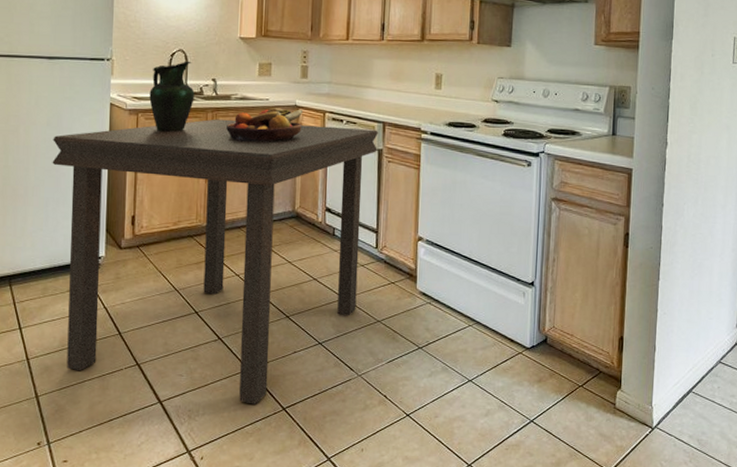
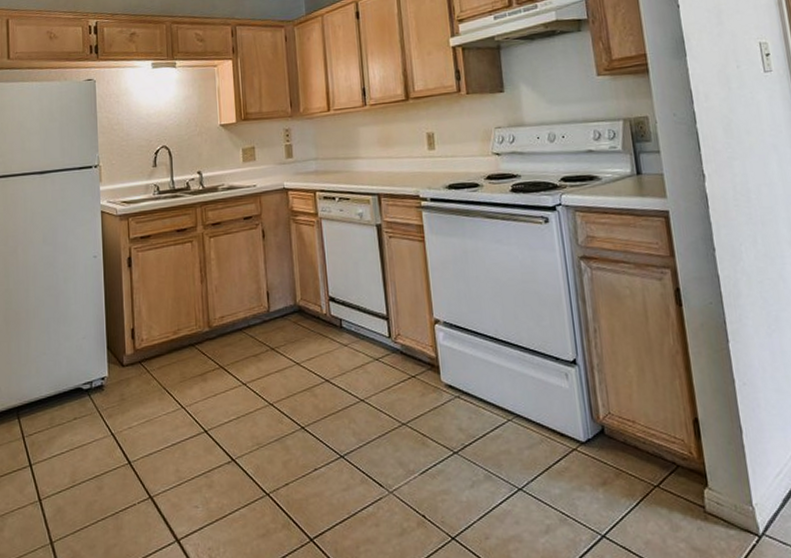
dining table: present [52,119,378,405] -> none [49,203,377,537]
pitcher: present [149,61,195,132] -> none [138,156,182,234]
fruit bowl: present [226,107,304,142] -> none [216,191,293,235]

